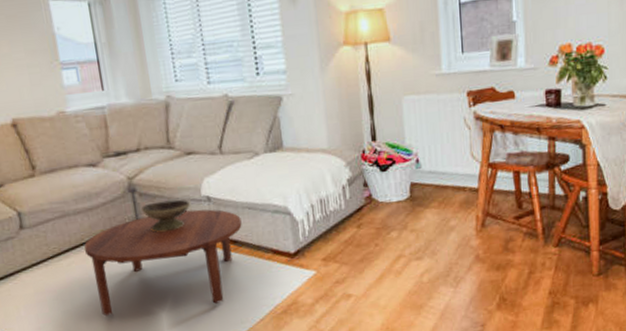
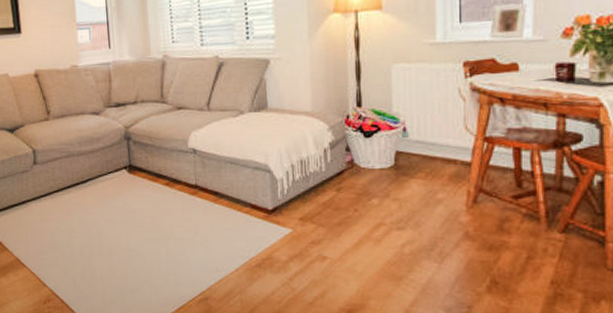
coffee table: present [84,209,242,317] -> none [83,160,224,249]
decorative bowl: present [140,199,190,233] -> none [134,149,177,178]

